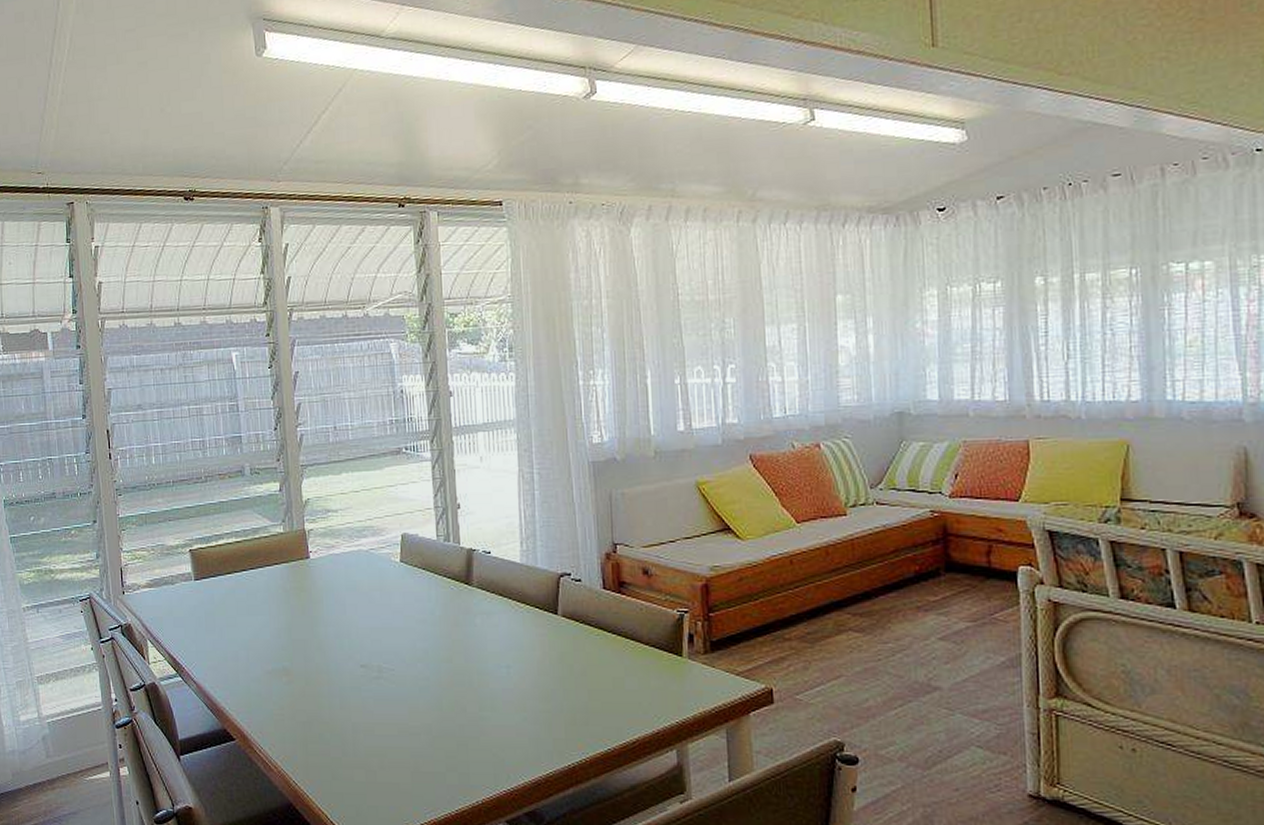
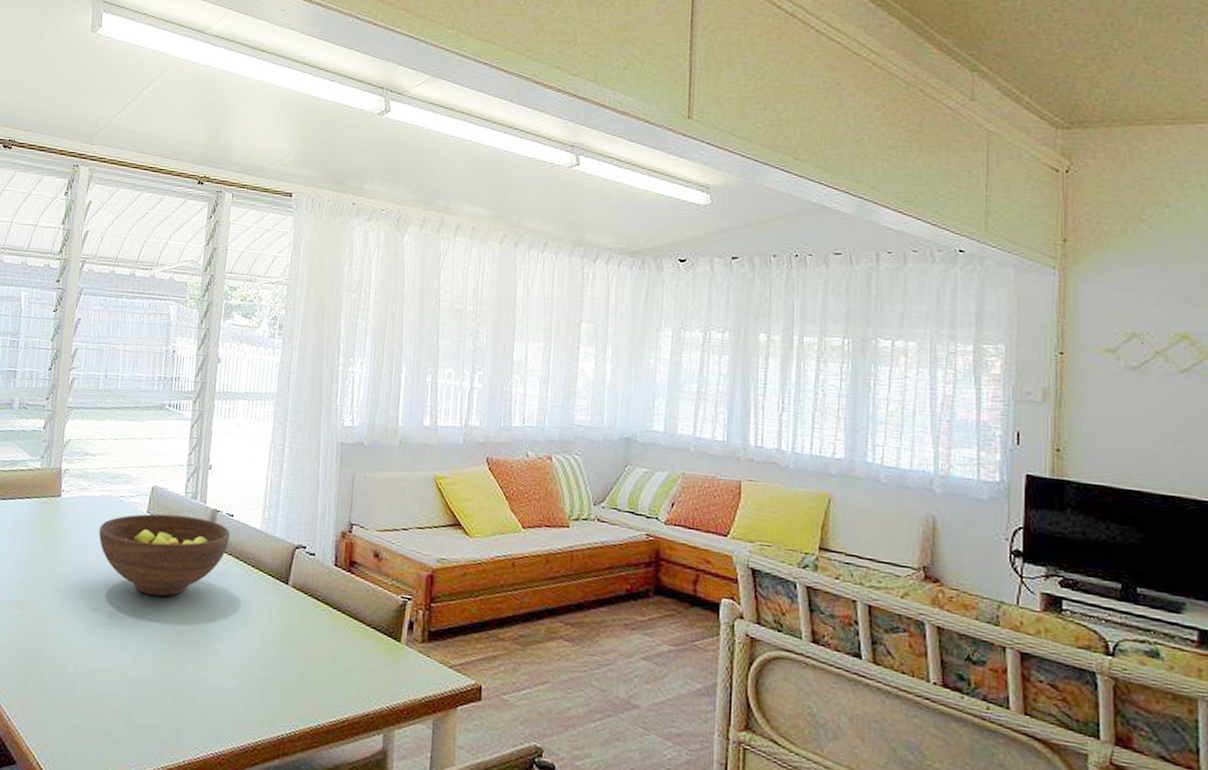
fruit bowl: none [353,559,490,644] -> present [98,513,231,597]

